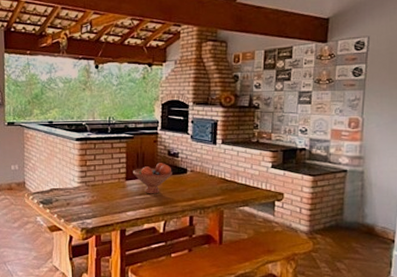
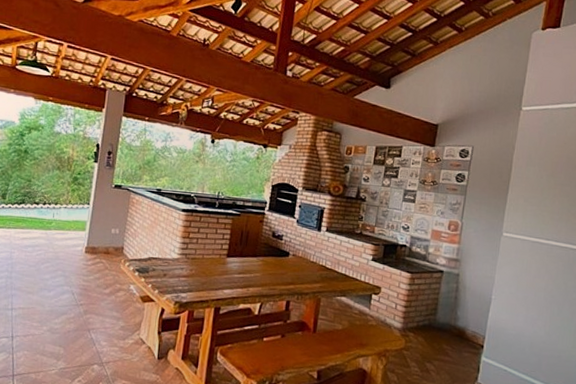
fruit bowl: present [133,163,172,194] -> none [235,243,275,275]

